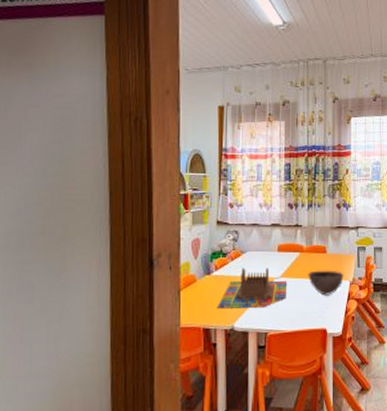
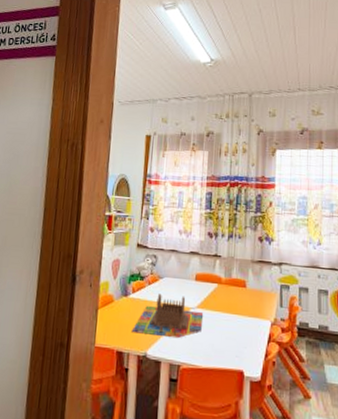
bowl: present [307,270,344,296] -> none [224,305,265,334]

